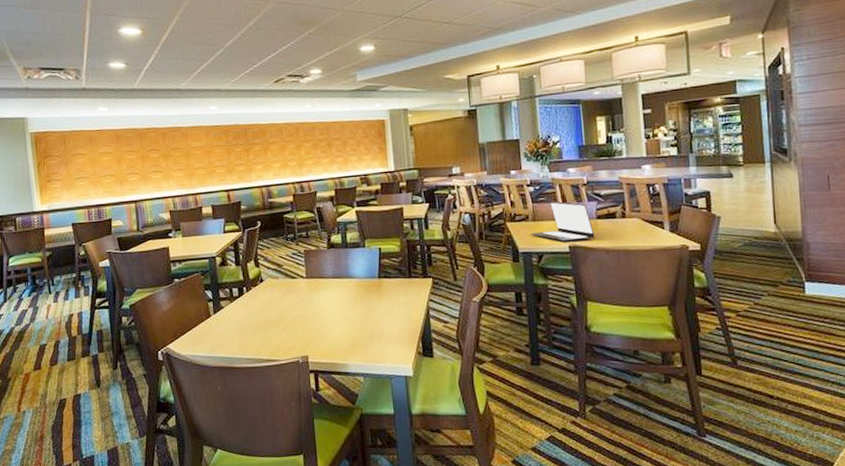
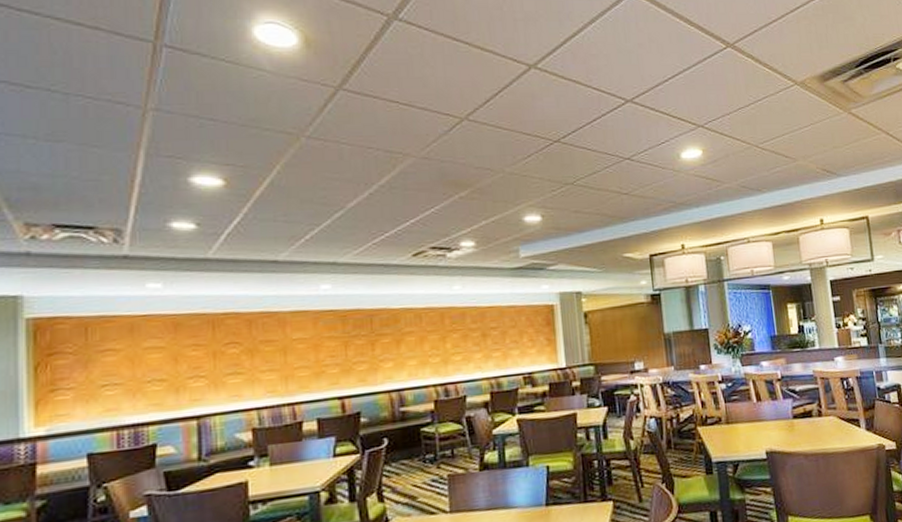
laptop: present [531,201,595,241] -> none [725,399,793,446]

